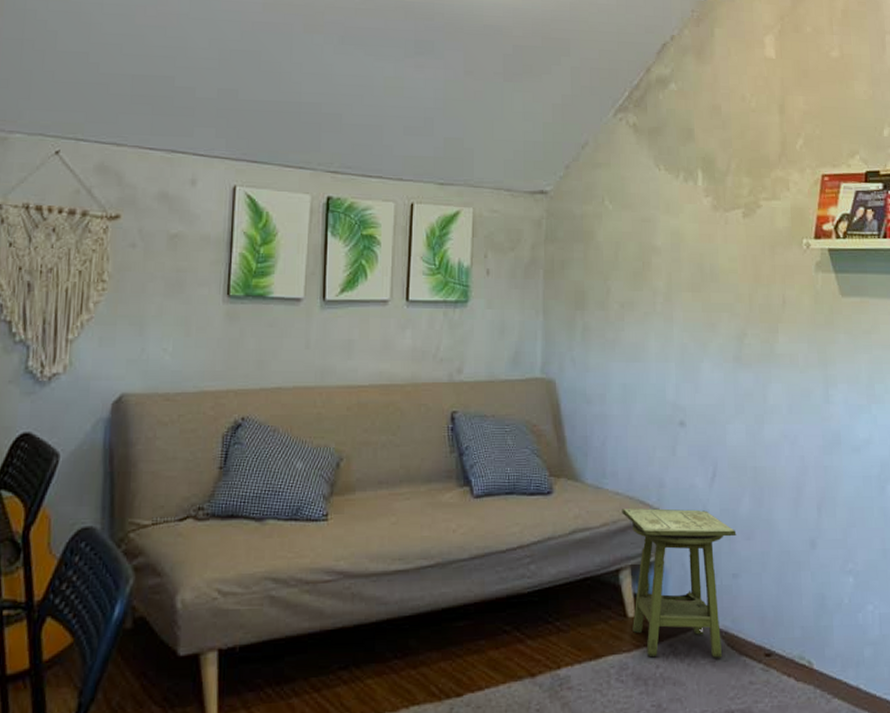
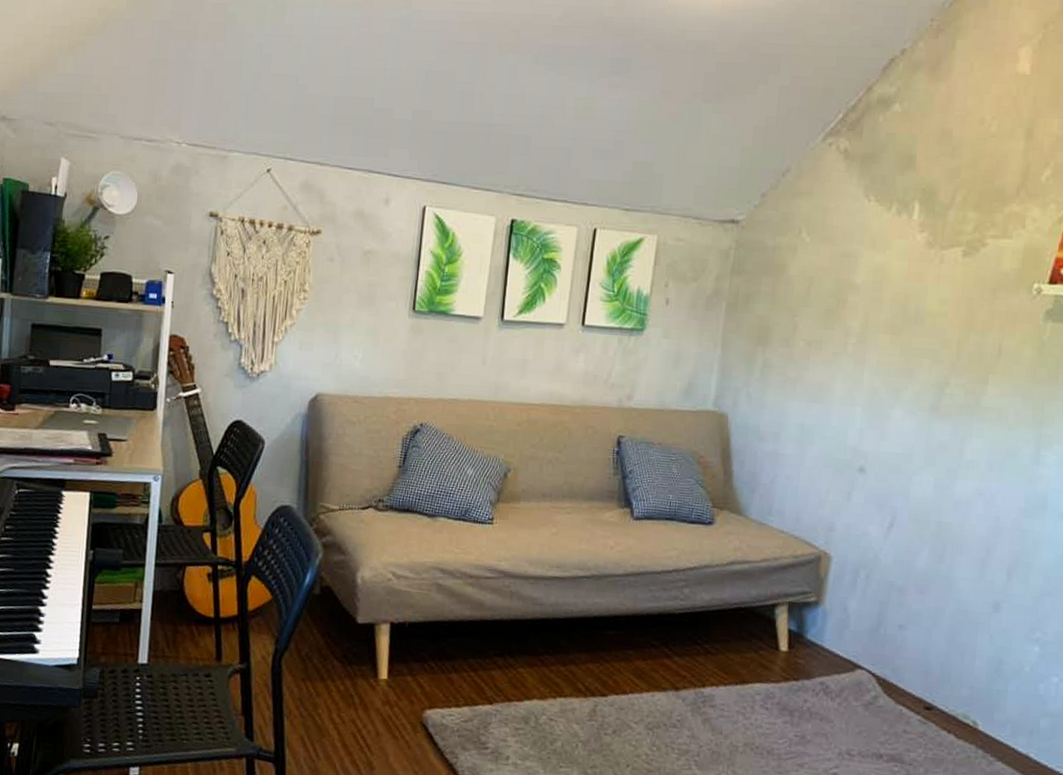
side table: present [622,508,737,658] -> none [783,547,909,703]

